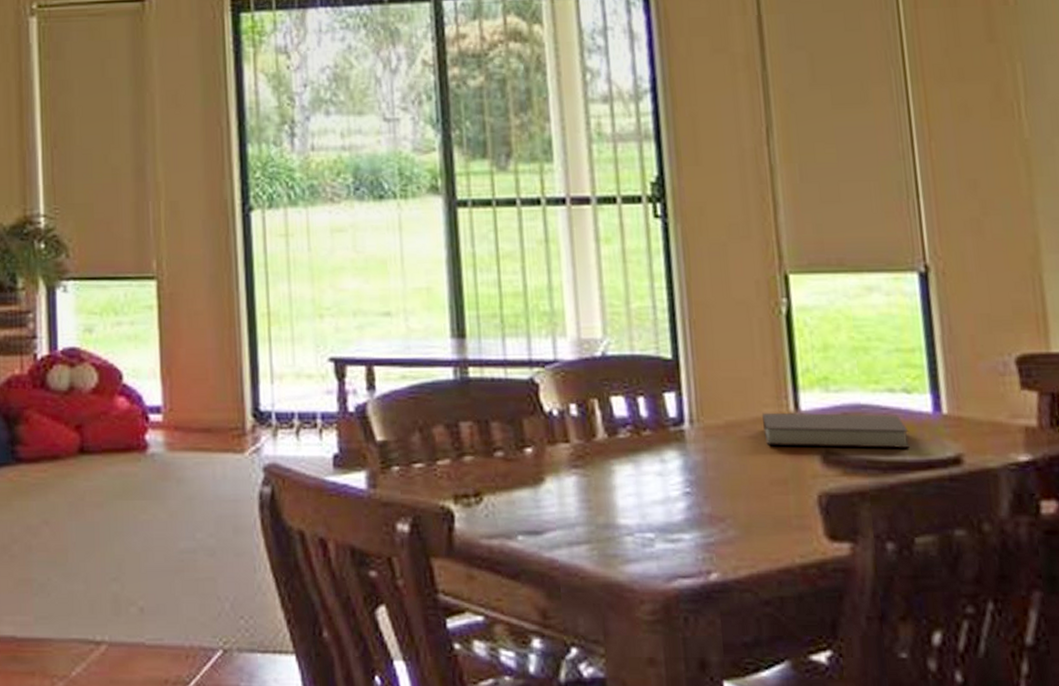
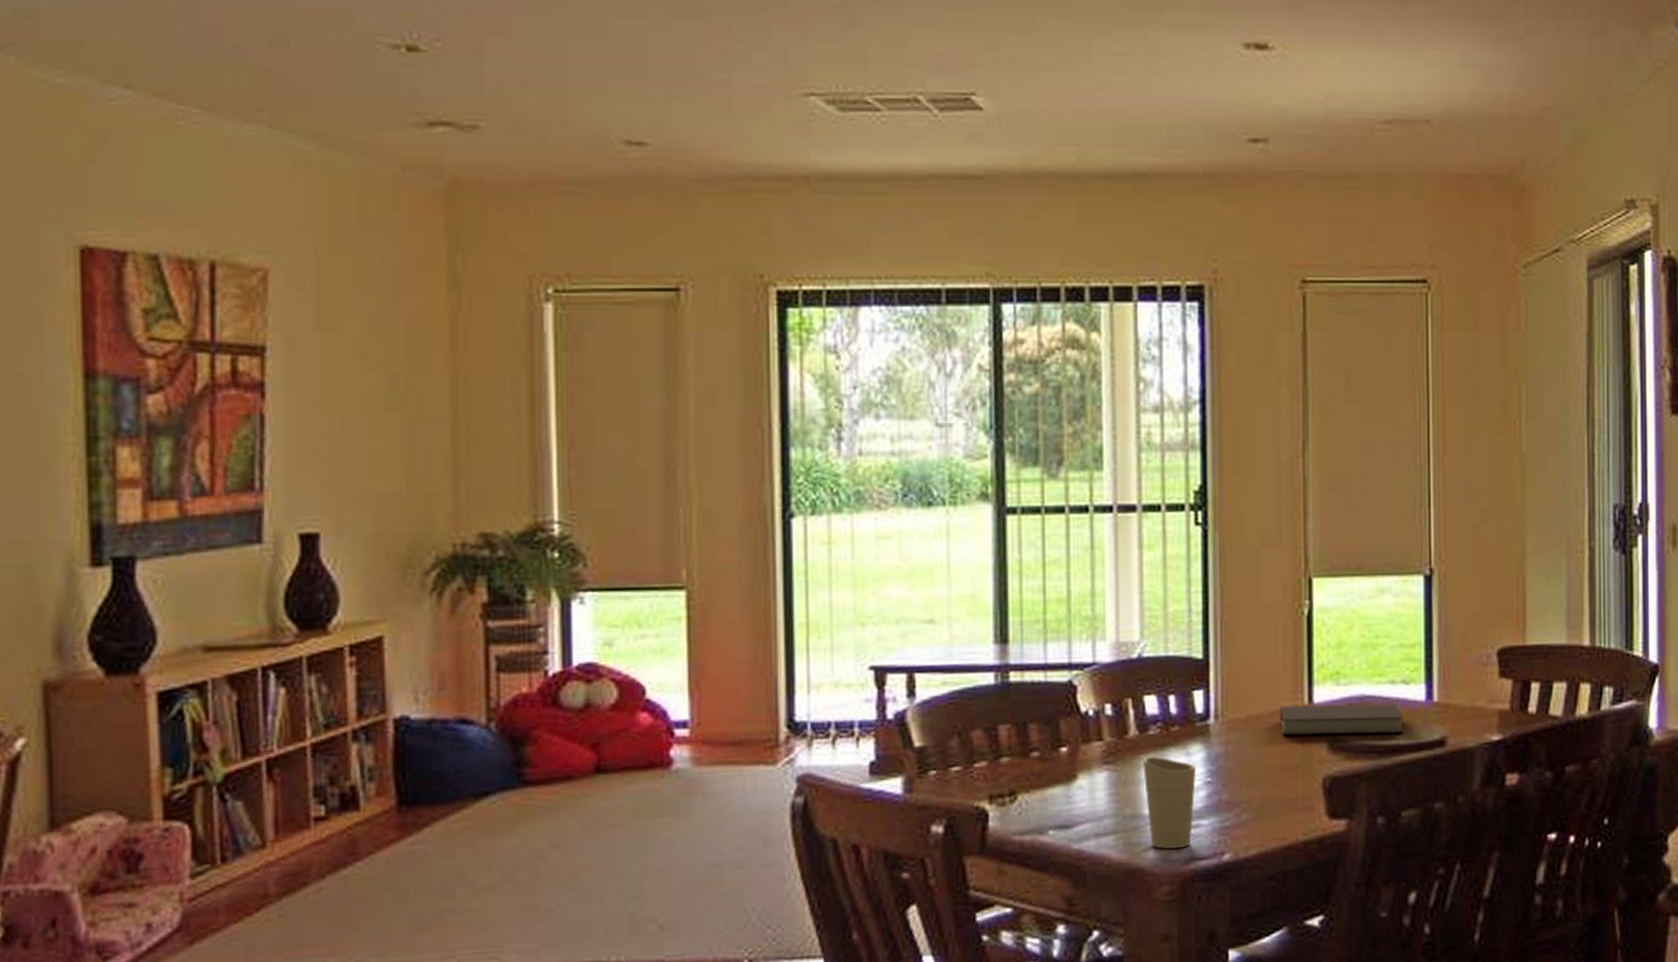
cup: none [614,461,674,564] -> present [1143,756,1197,850]

